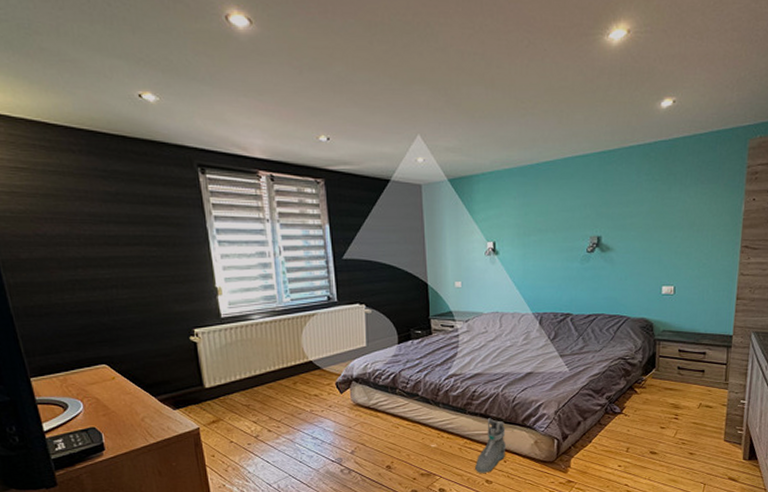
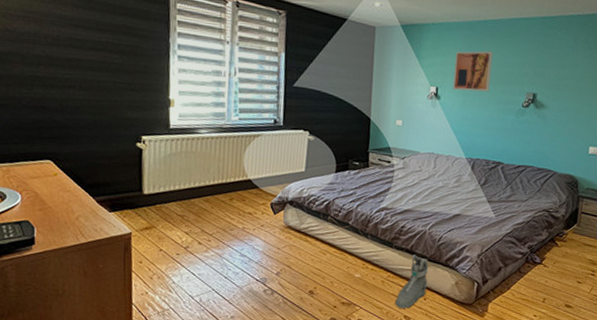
wall art: none [510,196,551,242] -> present [452,50,493,92]

